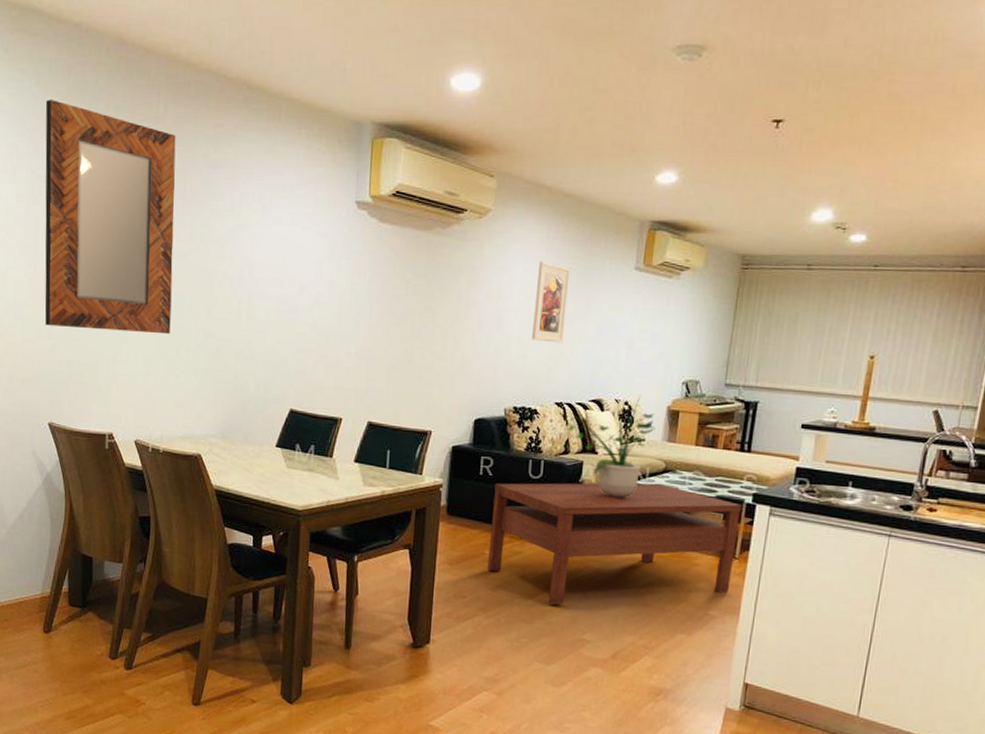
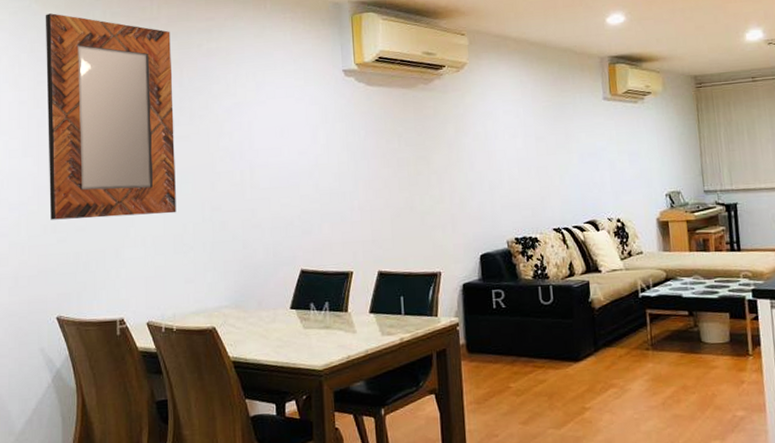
coffee table: present [487,483,742,606] -> none [509,292,751,431]
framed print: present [532,261,570,343] -> none [517,102,551,174]
potted plant: present [567,395,655,498] -> none [568,211,650,312]

